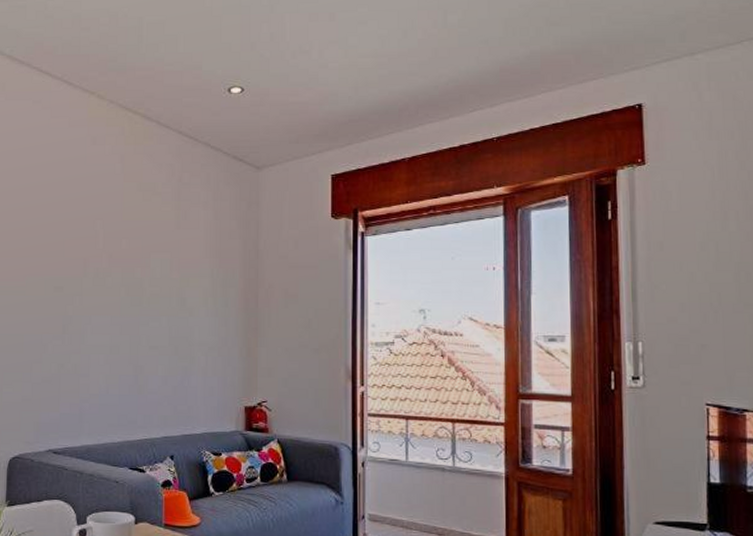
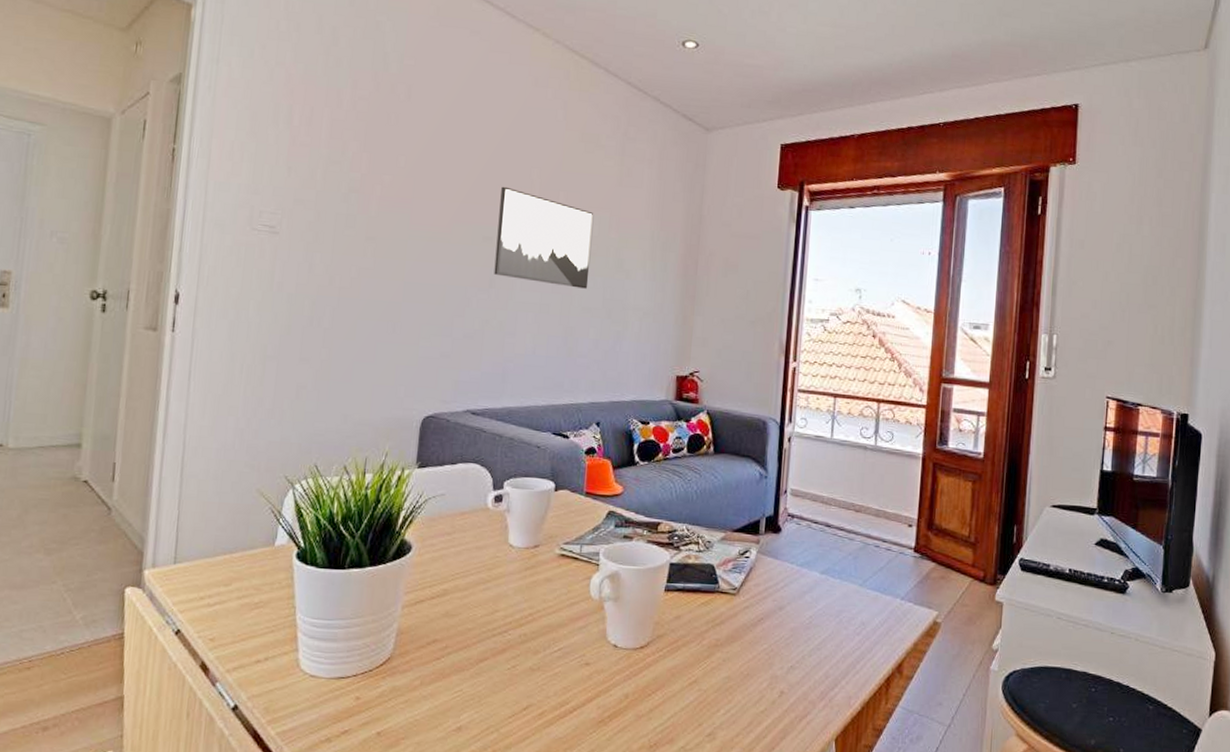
wall art: none [66,239,155,329] -> present [494,186,593,289]

